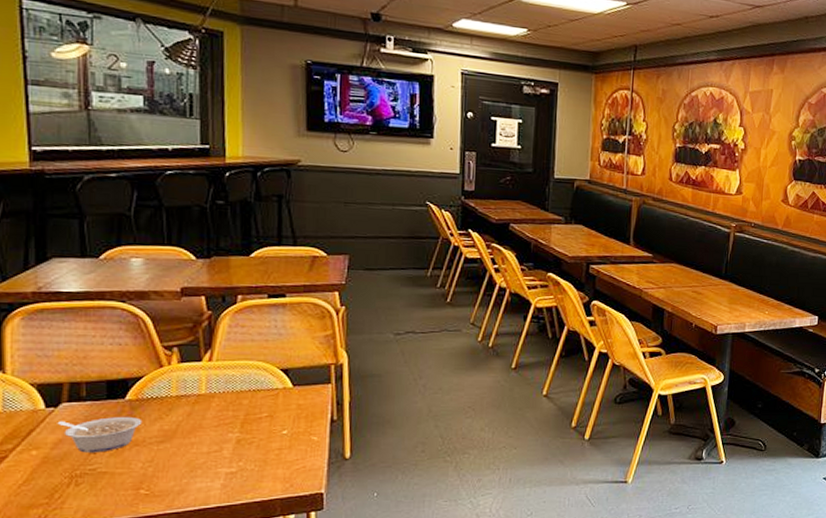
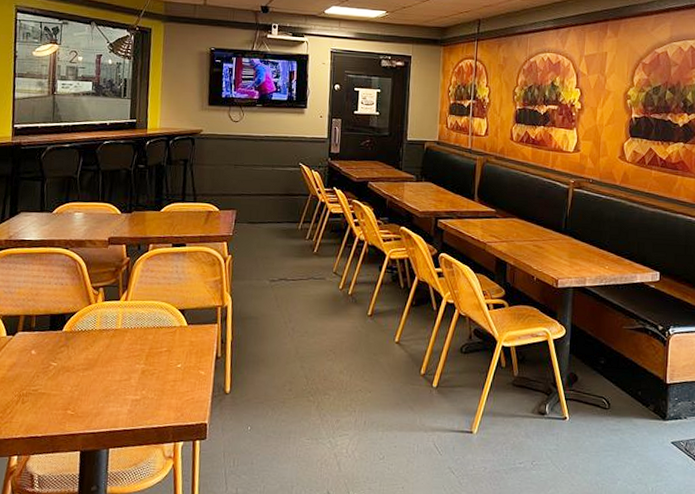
legume: present [57,417,143,453] -> none [13,346,74,376]

